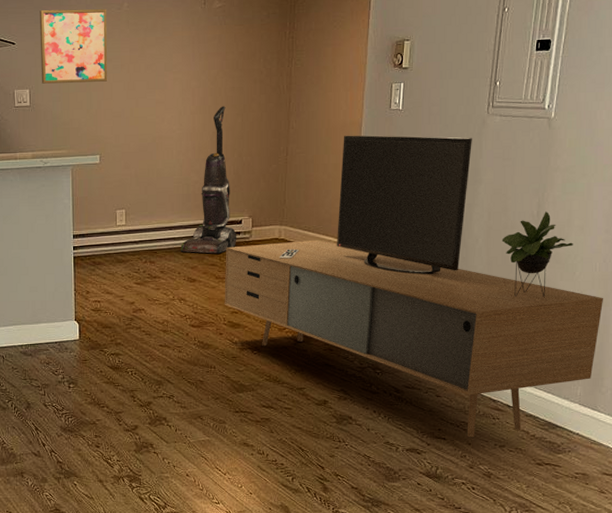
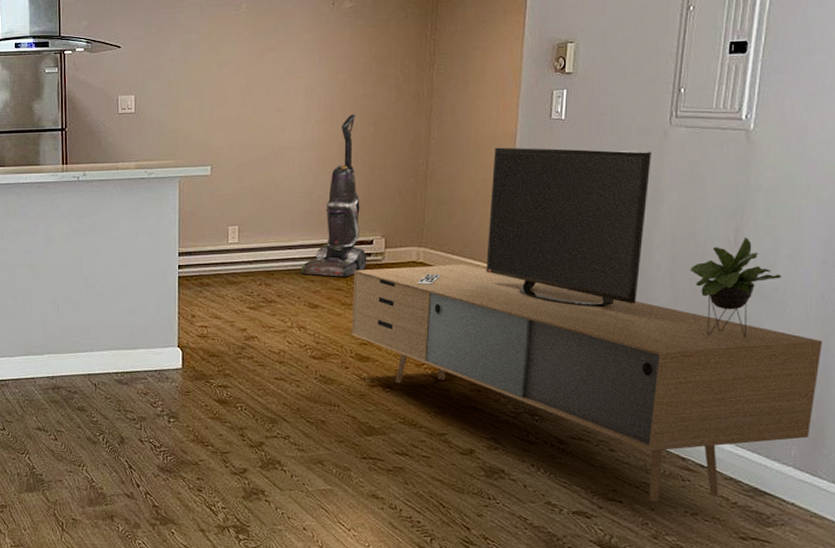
wall art: present [39,9,108,84] -> none [148,10,223,89]

